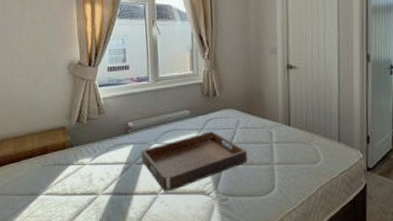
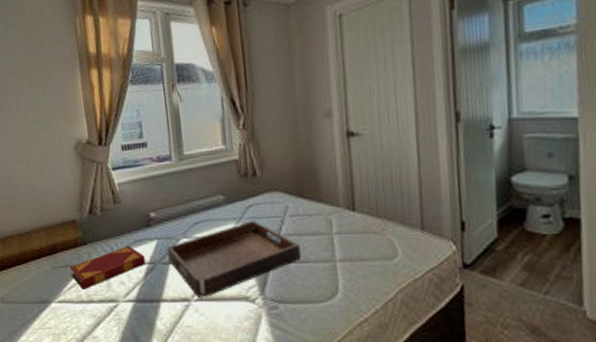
hardback book: none [58,149,122,184] -> present [70,246,145,290]

